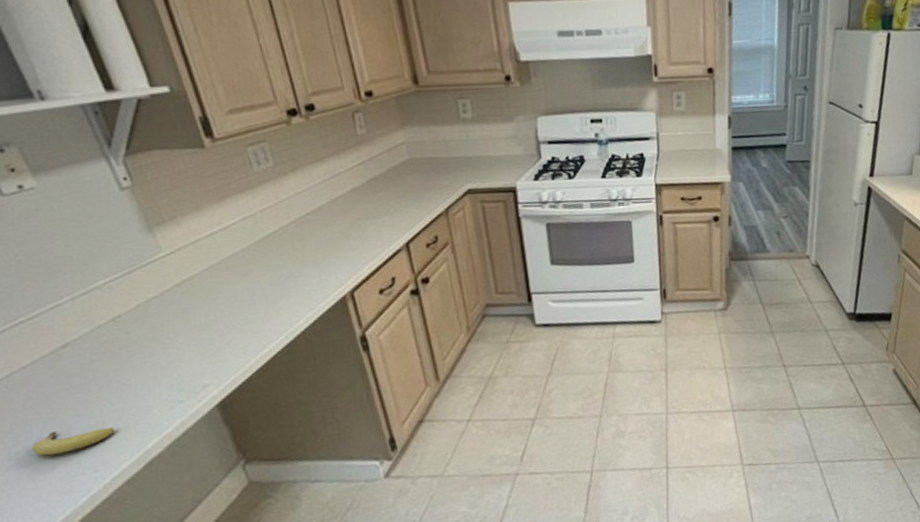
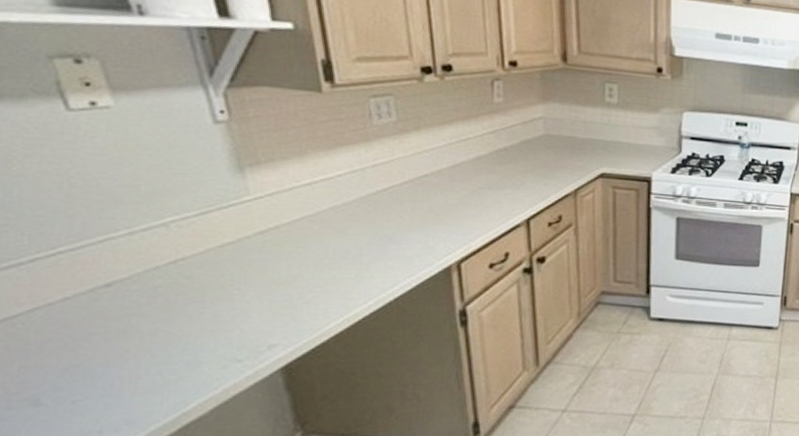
fruit: present [32,426,115,456] -> none [40,380,151,408]

